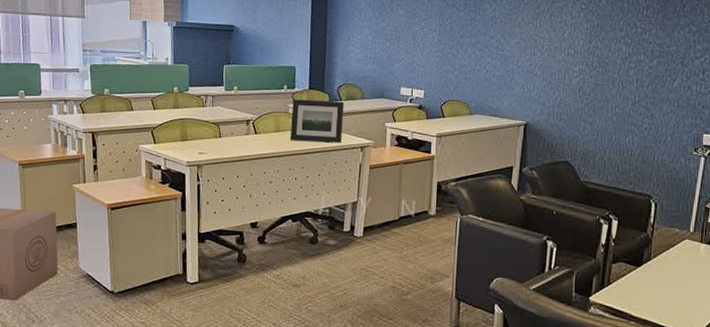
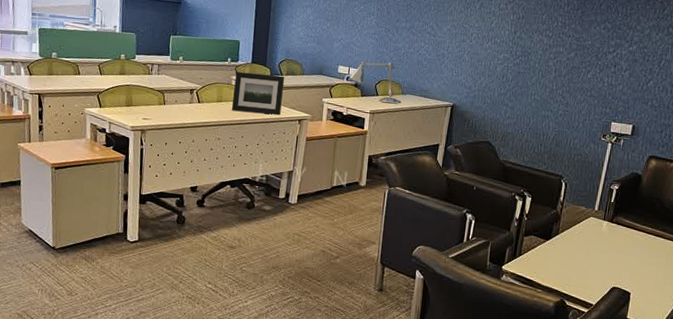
desk lamp: none [412,81,470,125] -> present [349,61,402,104]

